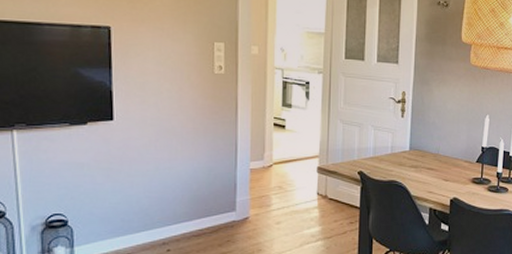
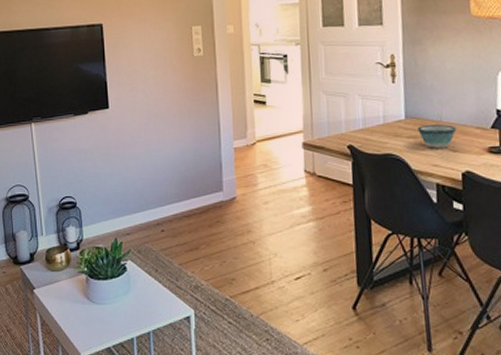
bowl: none [419,157,450,178] -> present [418,124,457,149]

